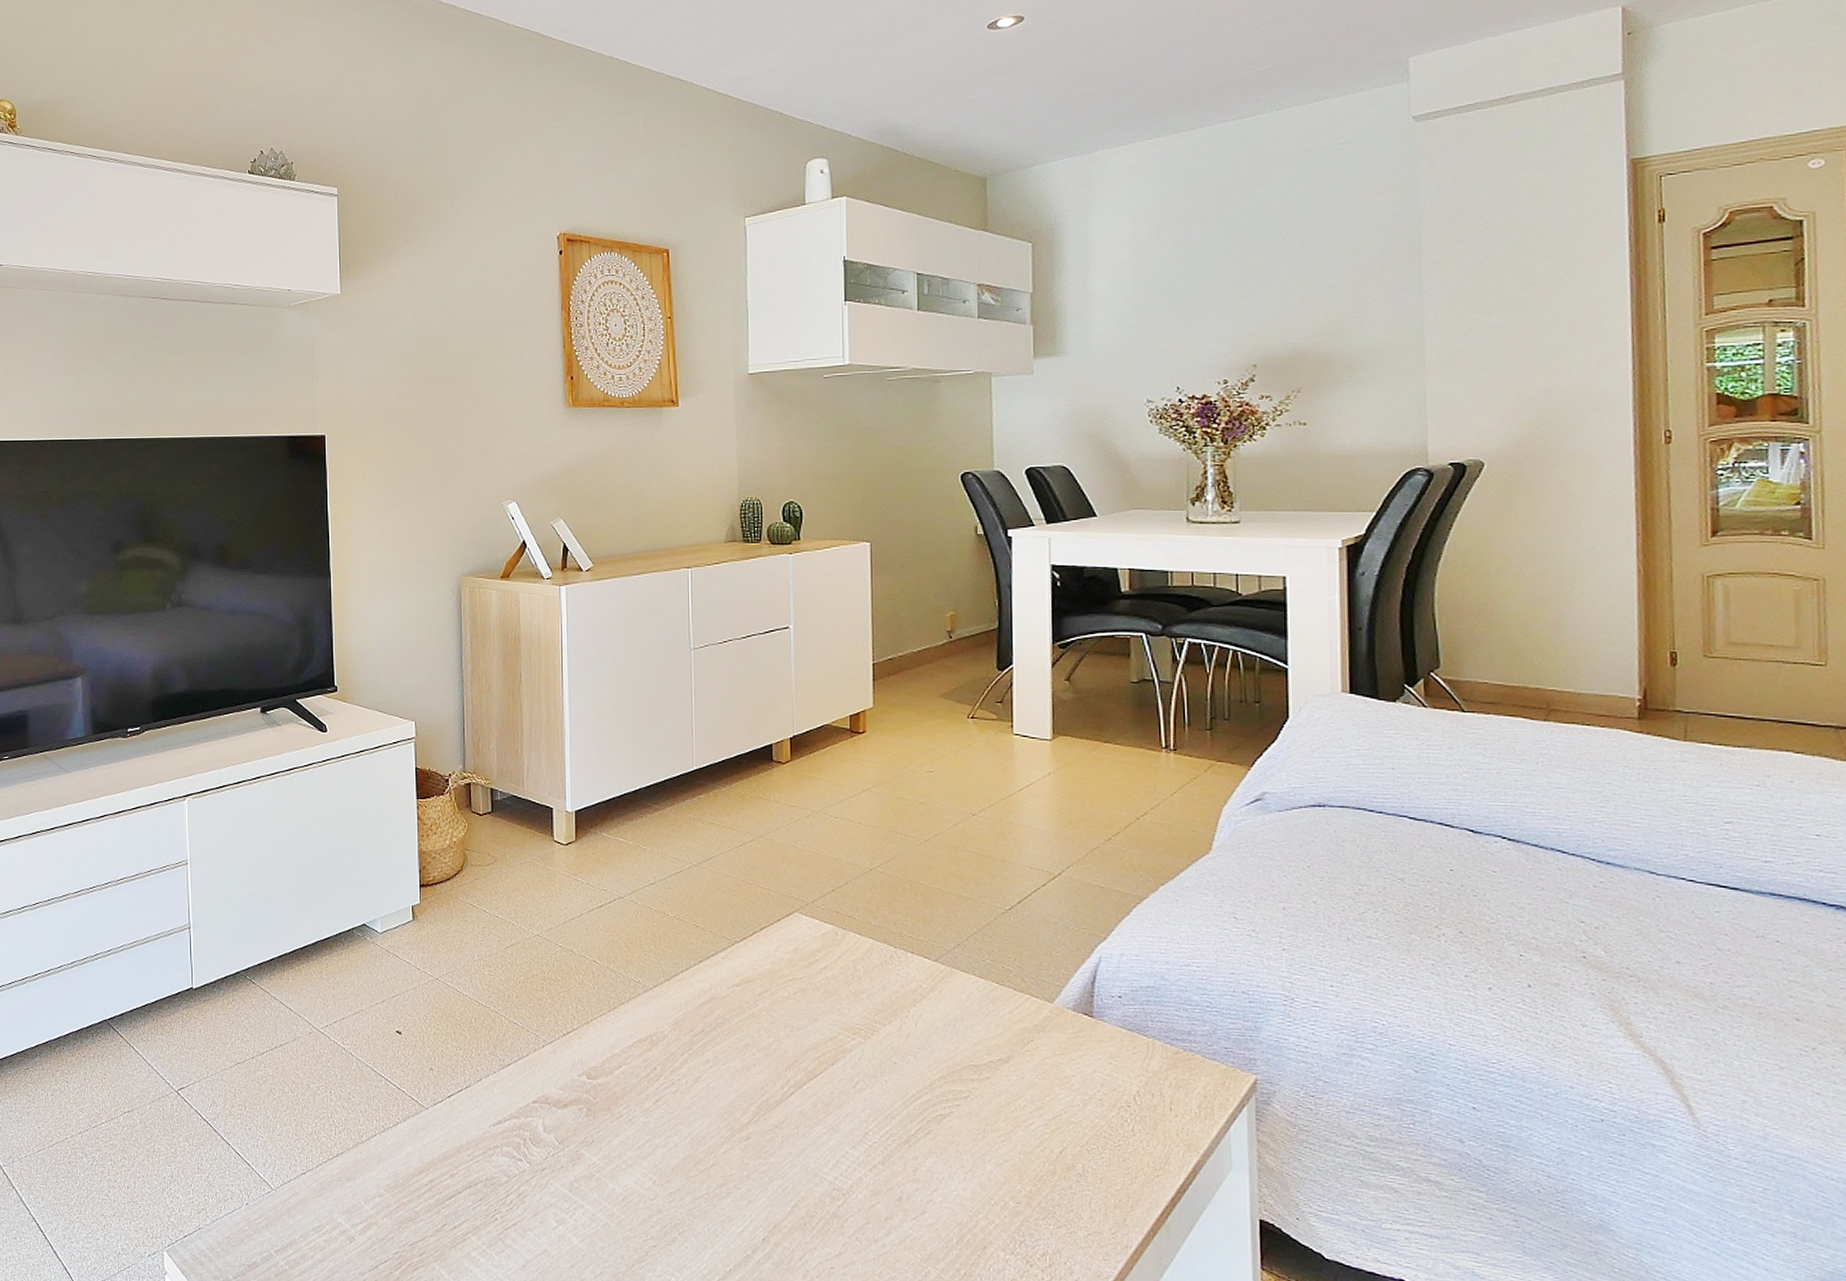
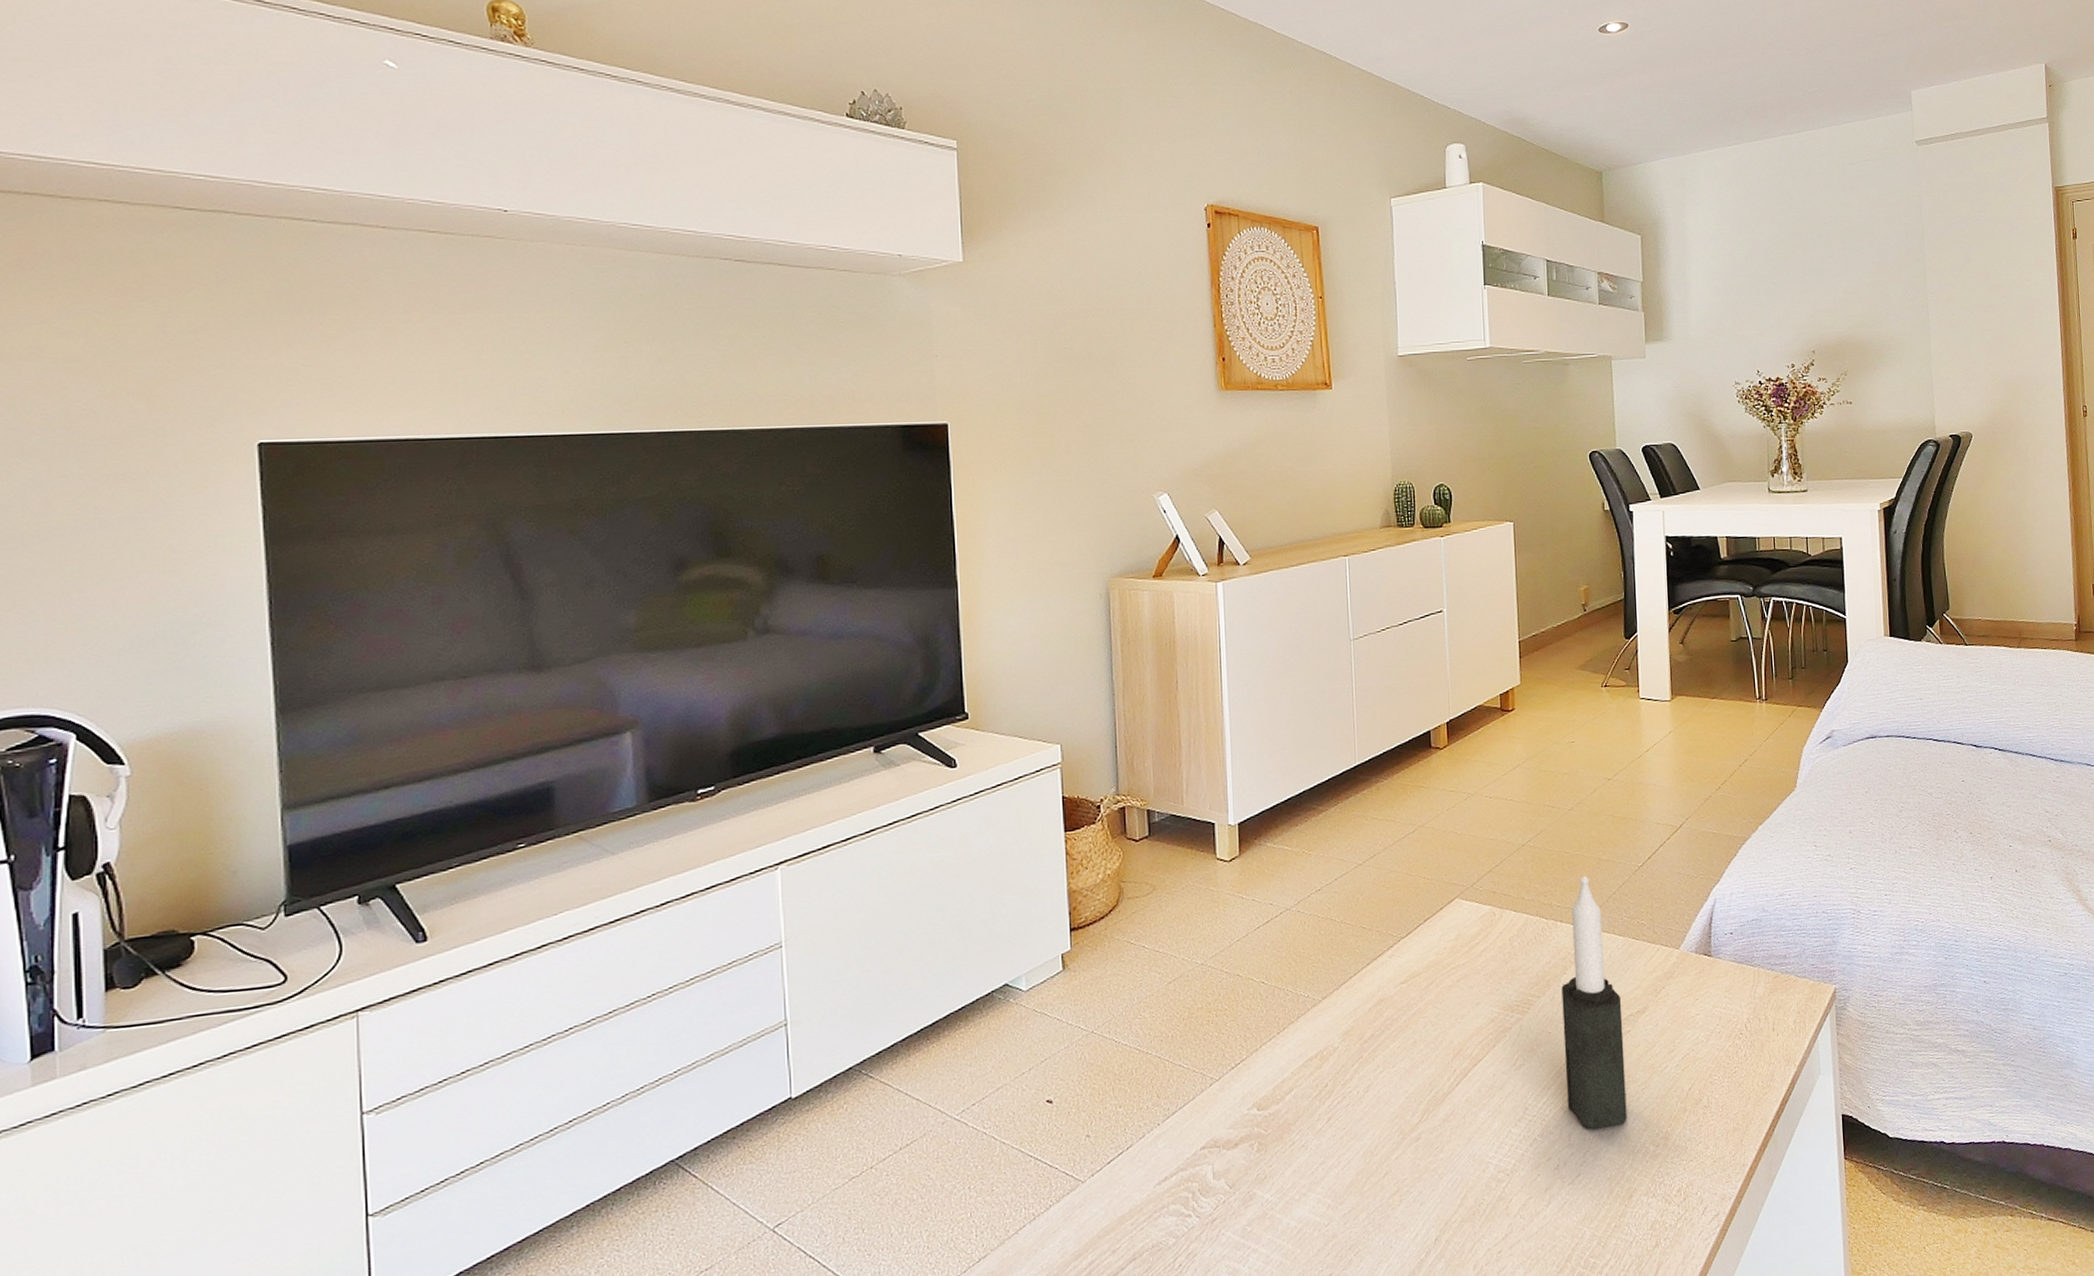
candle: none [910,910,983,1172] -> present [1561,875,1627,1130]

